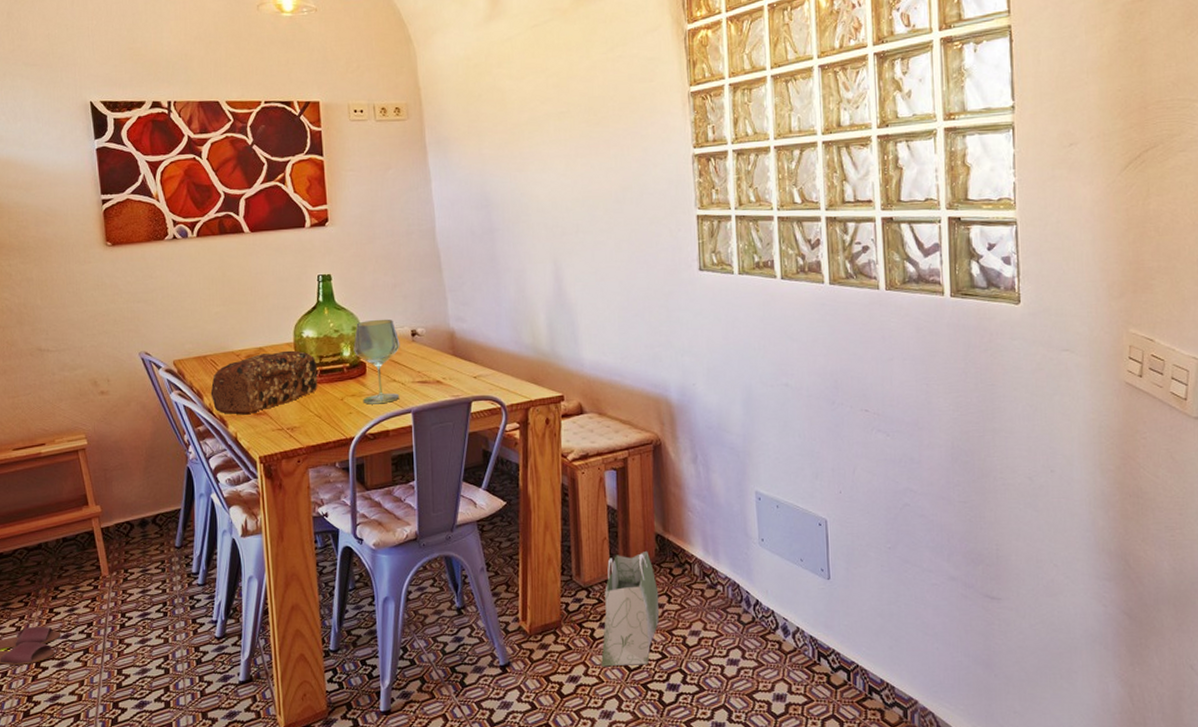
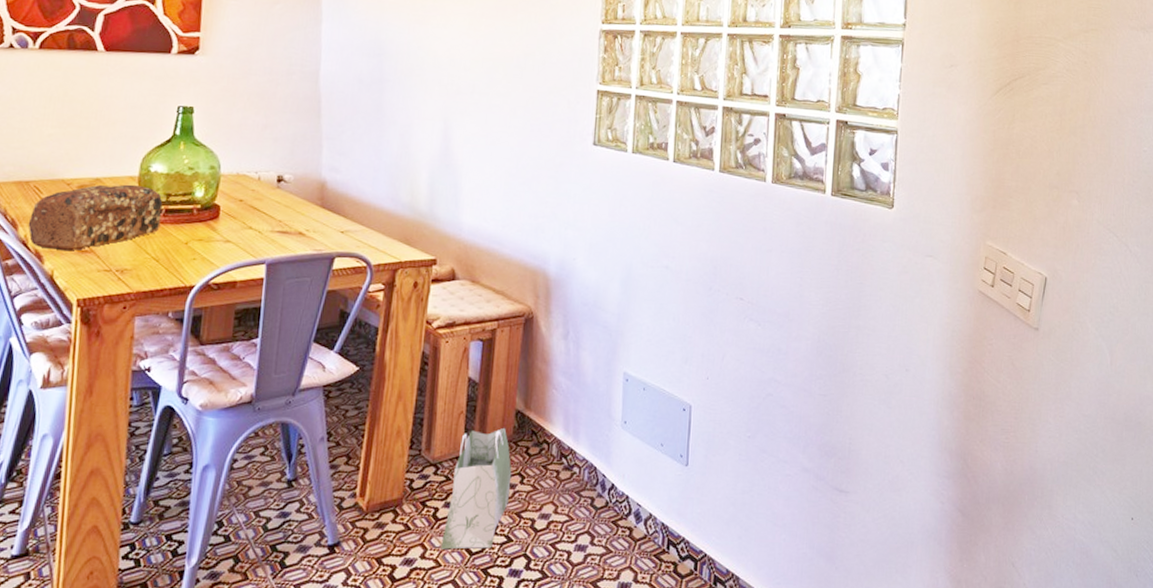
wine glass: present [353,319,400,405] -> none [208,160,263,252]

